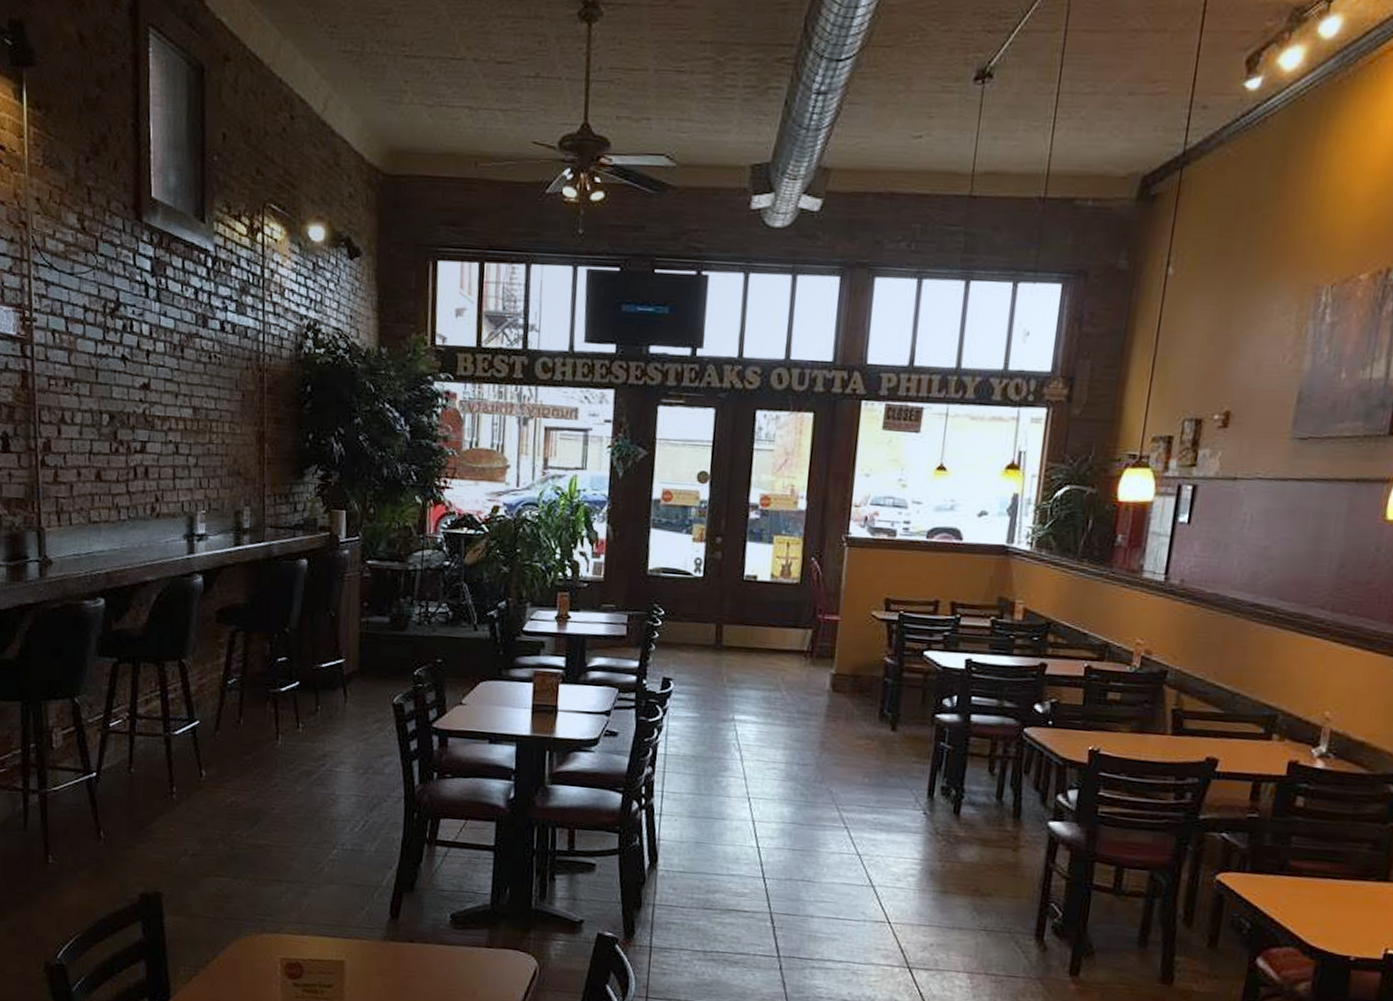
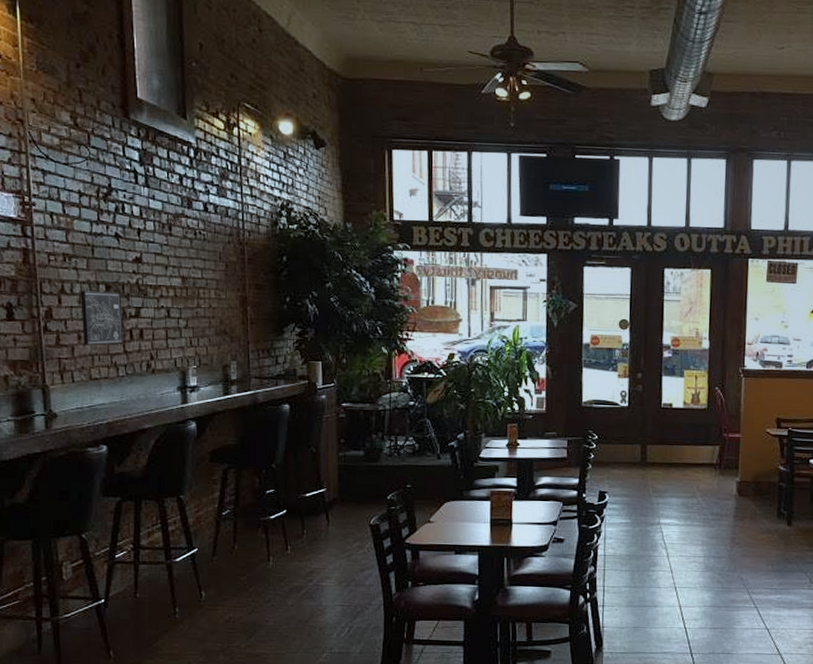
wall art: none [81,420,127,484] -> present [80,290,124,346]

